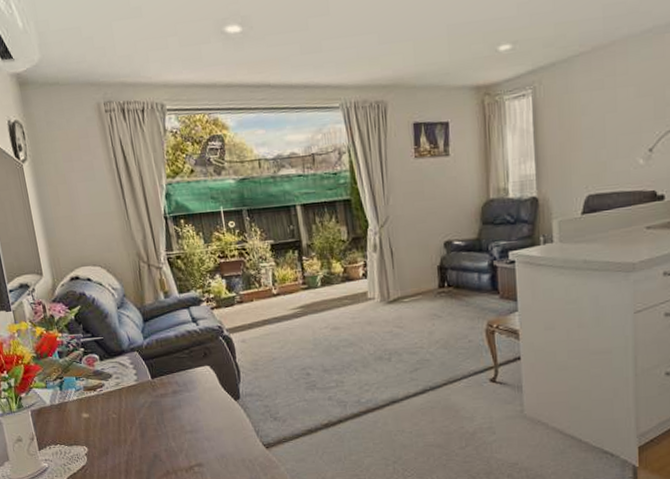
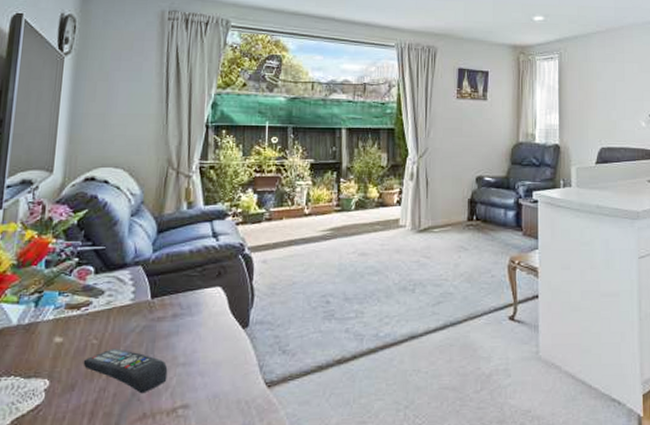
remote control: none [109,420,180,456] -> present [83,348,168,394]

